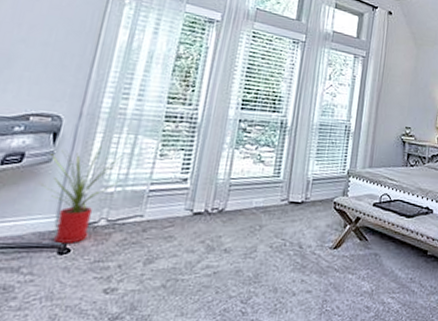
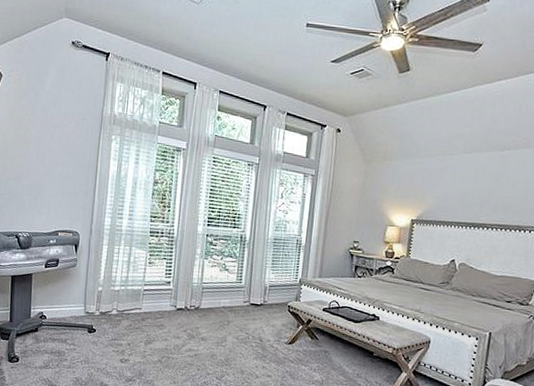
house plant: present [41,146,123,243] -> none [72,255,124,326]

